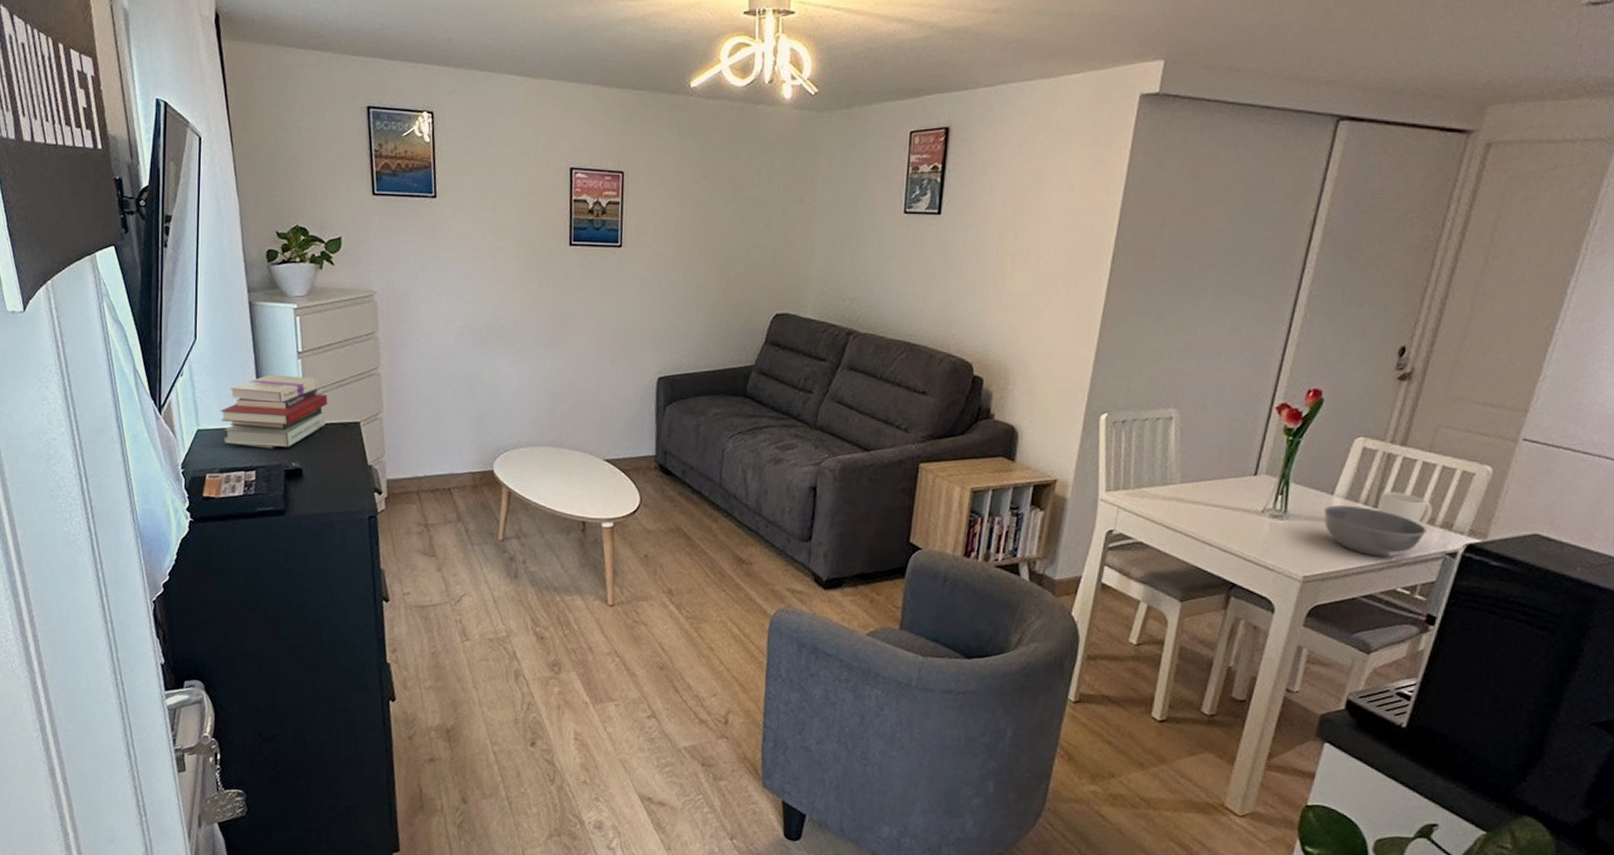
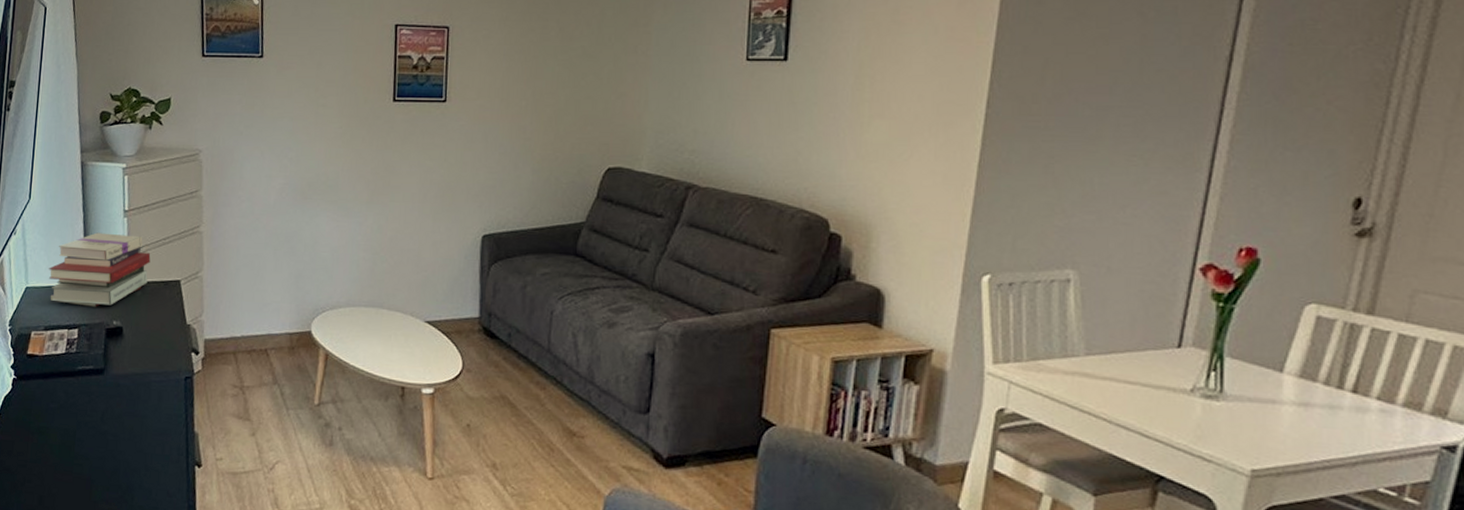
bowl: present [1324,505,1428,557] -> none [1272,385,1413,449]
mug: present [1376,491,1432,526] -> none [1341,369,1417,412]

